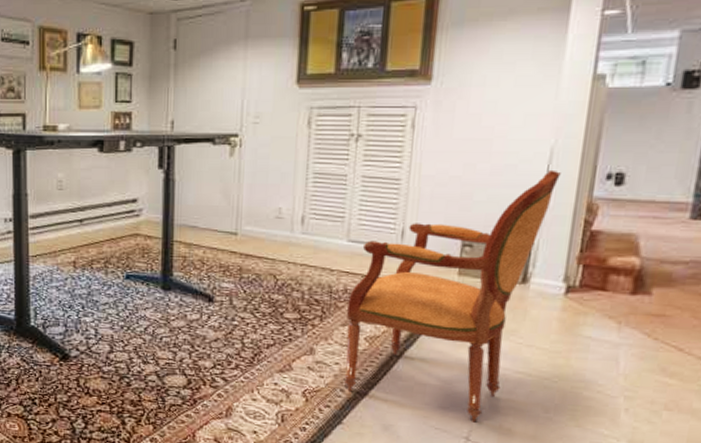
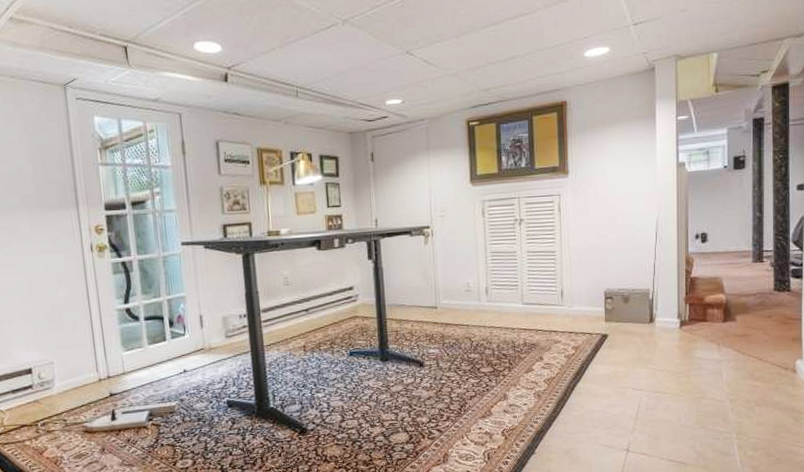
armchair: present [343,169,561,423] -> none [528,234,665,437]

